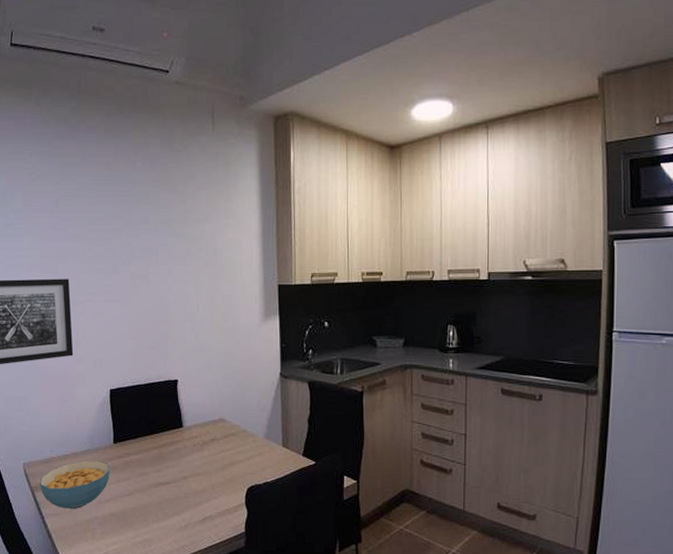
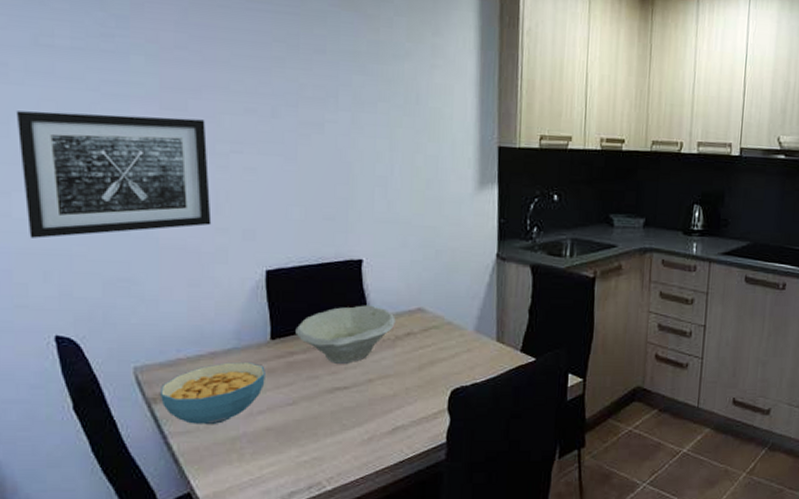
bowl: none [131,416,203,463] -> present [295,305,396,364]

